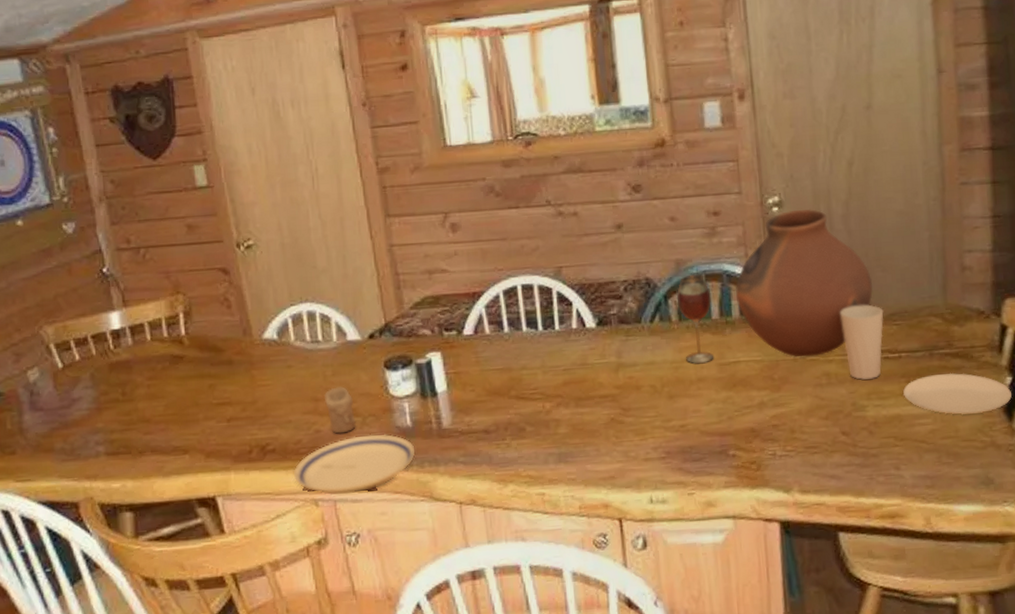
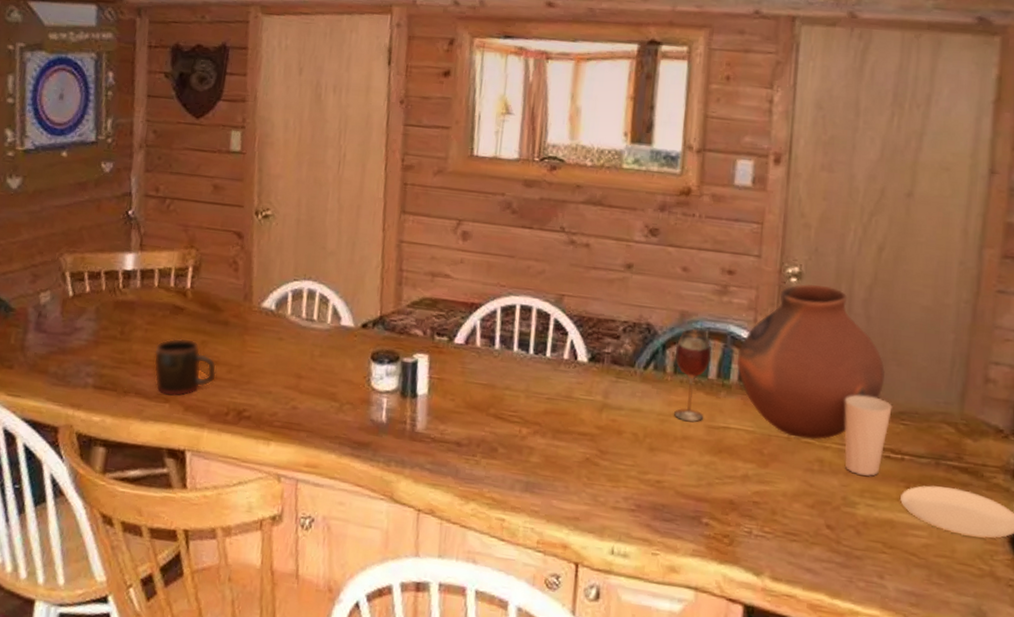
mug: none [162,385,232,447] -> present [153,337,217,397]
plate: present [293,434,416,496] -> none [263,420,385,478]
candle: present [324,386,356,434] -> none [306,368,335,415]

